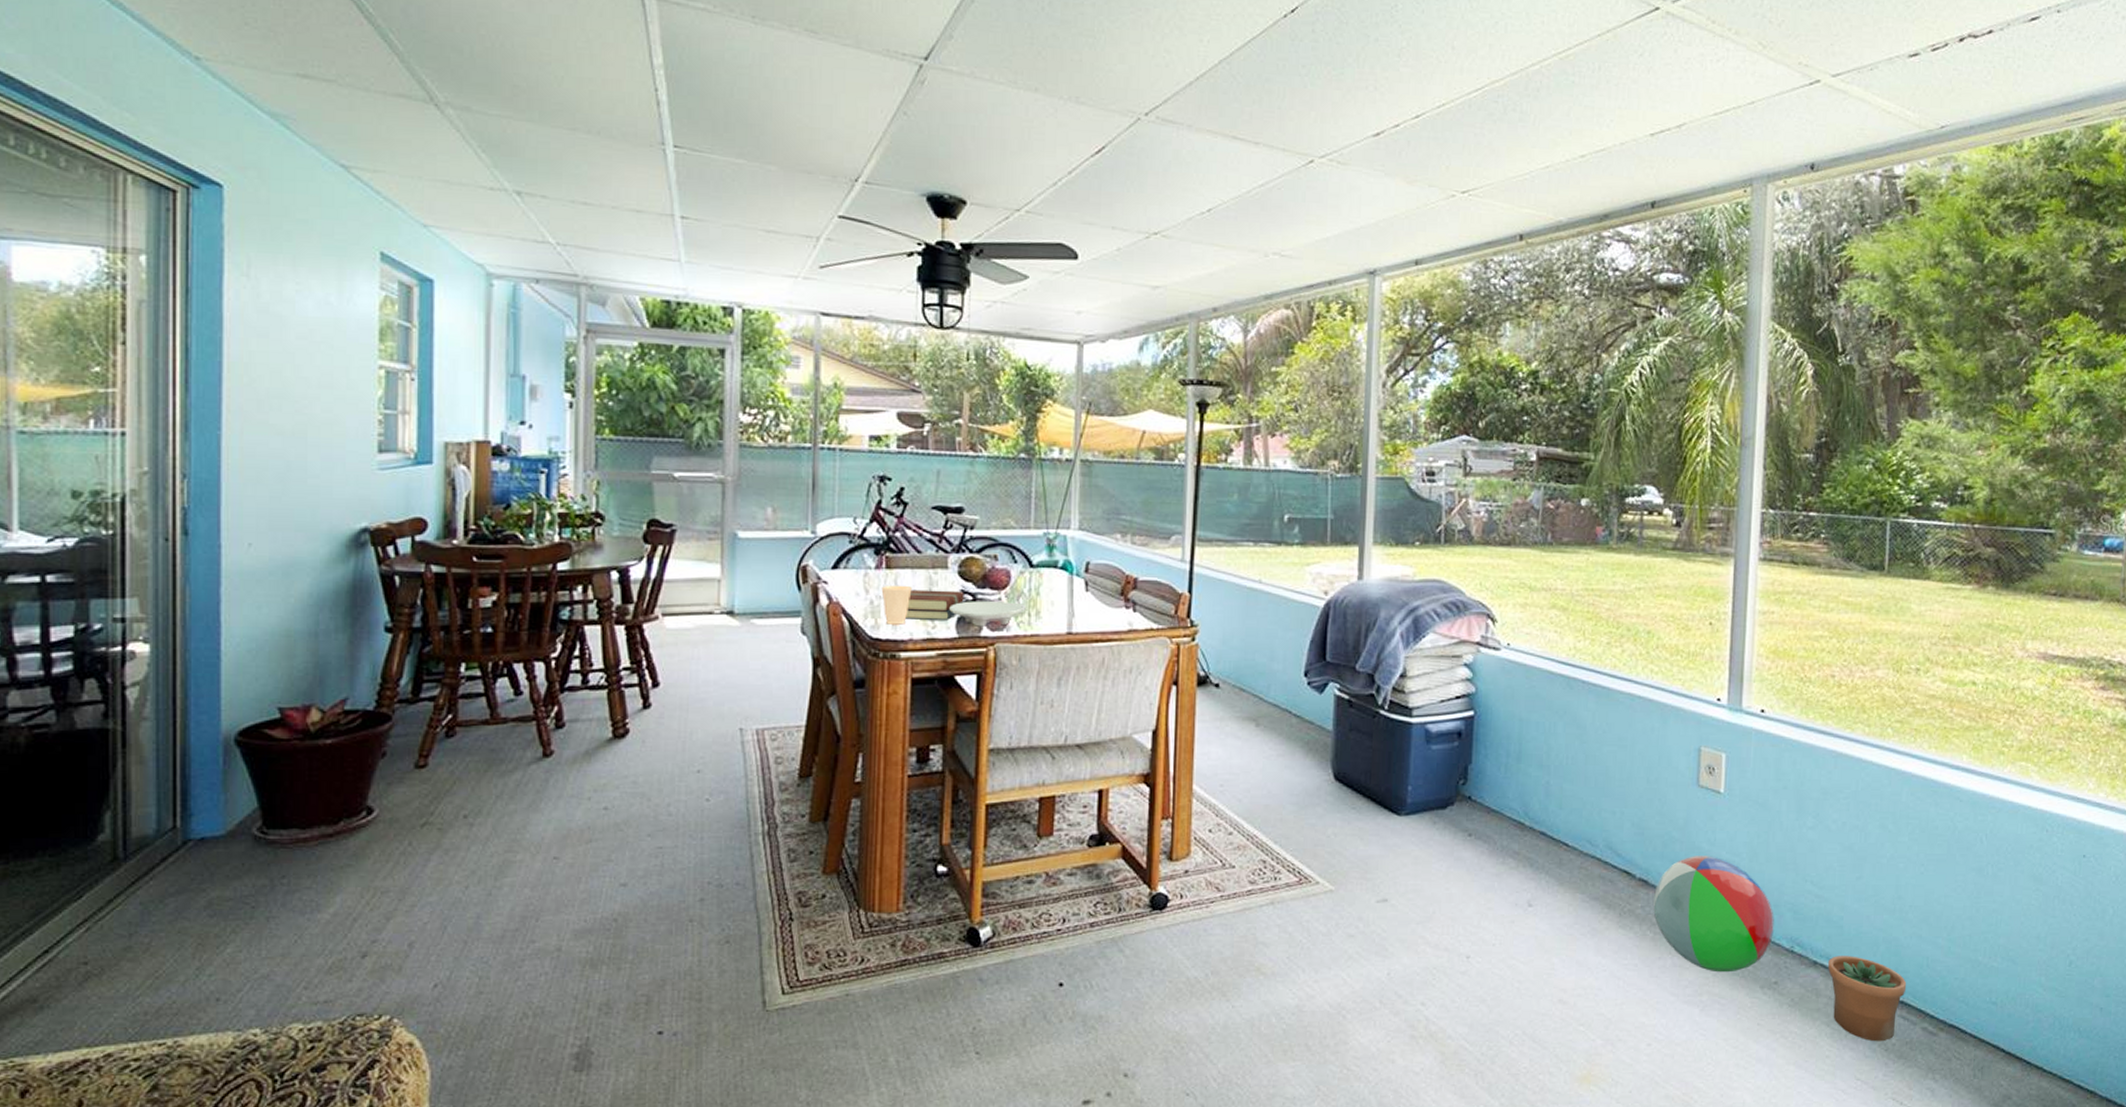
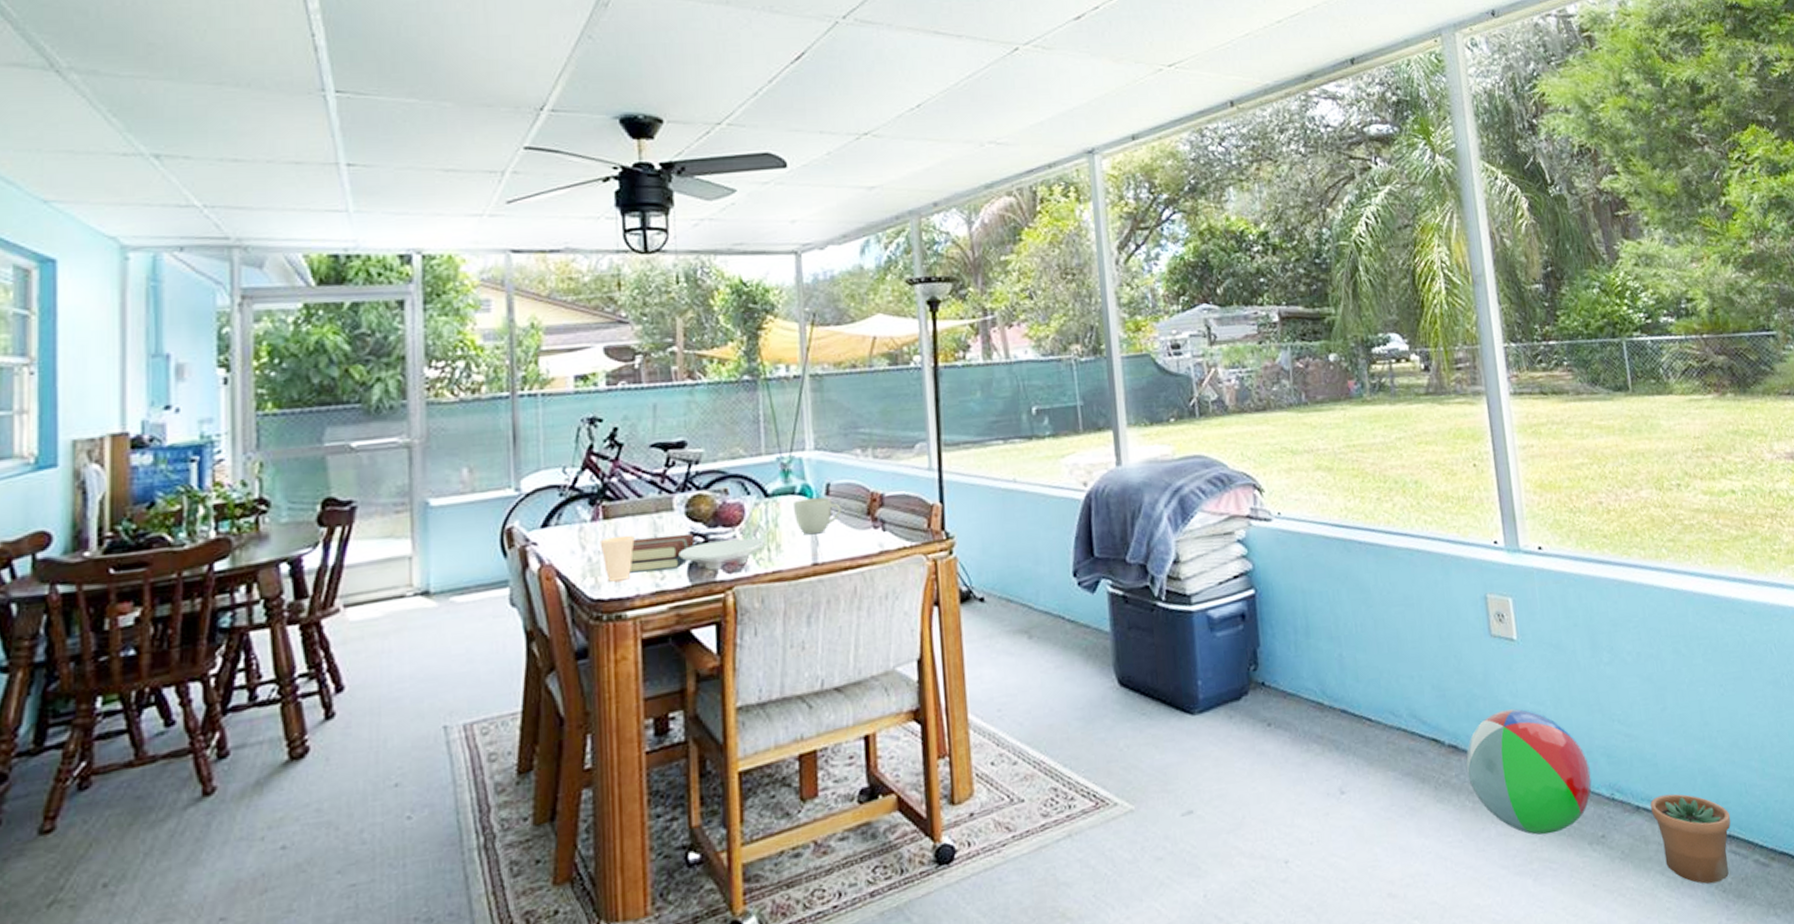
cup: none [1054,574,1098,607] -> present [792,497,842,535]

